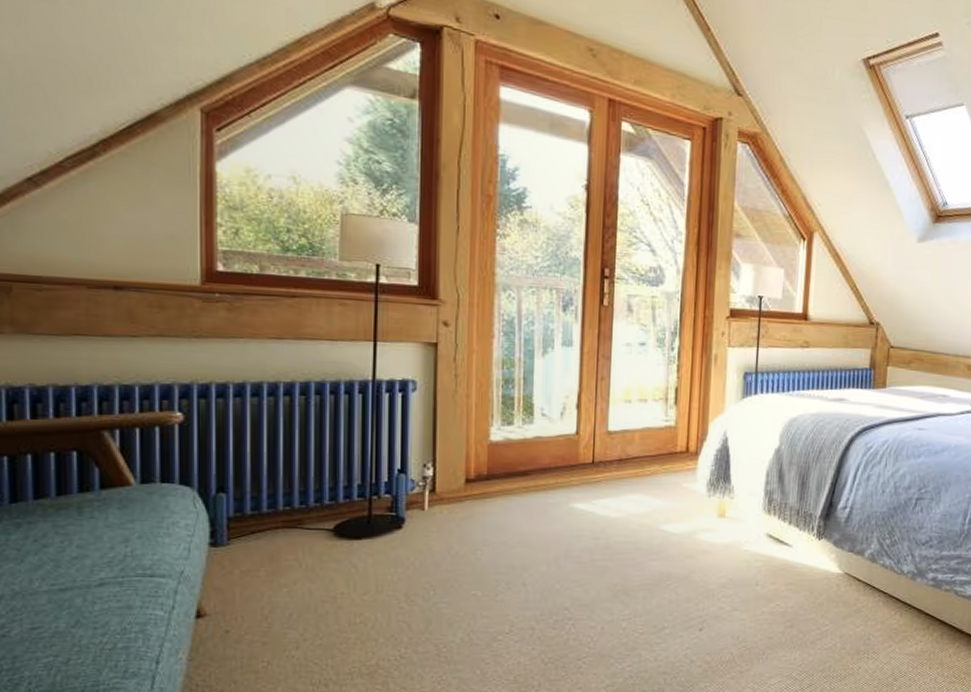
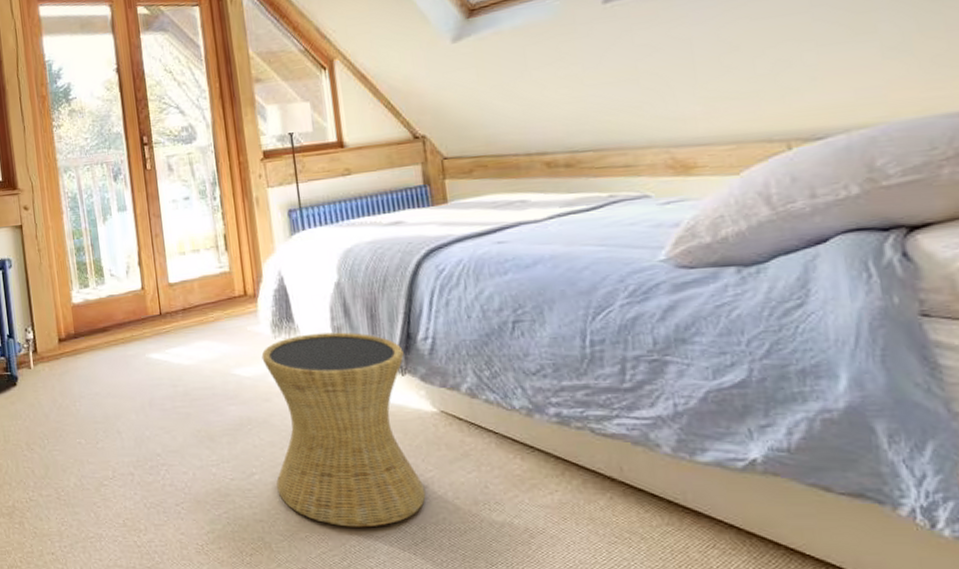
side table: none [685,495,824,677] -> present [261,332,426,528]

